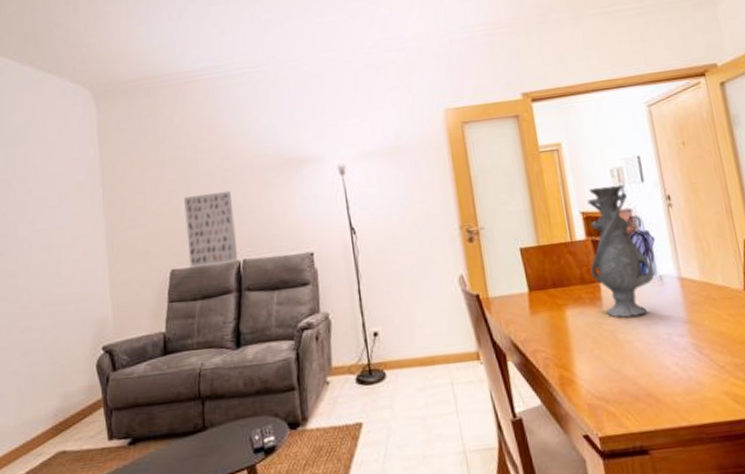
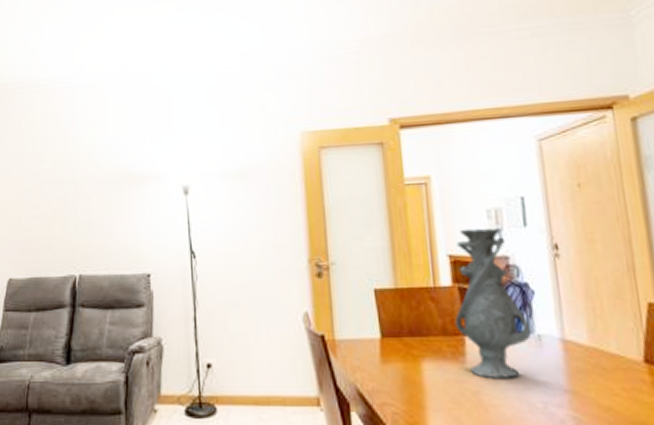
wall art: present [184,190,239,269] -> none [25,203,75,279]

